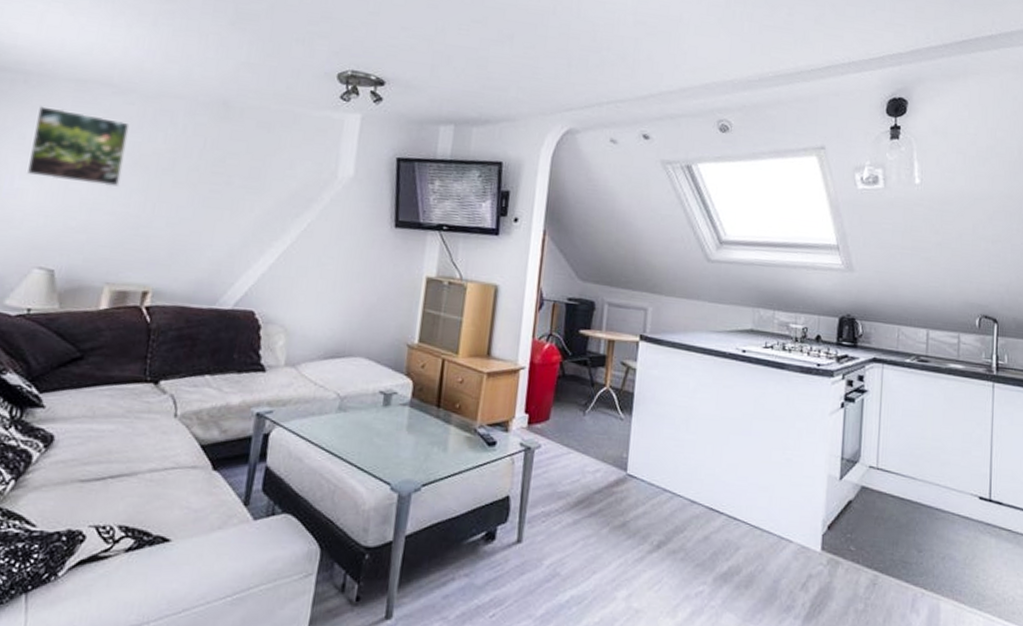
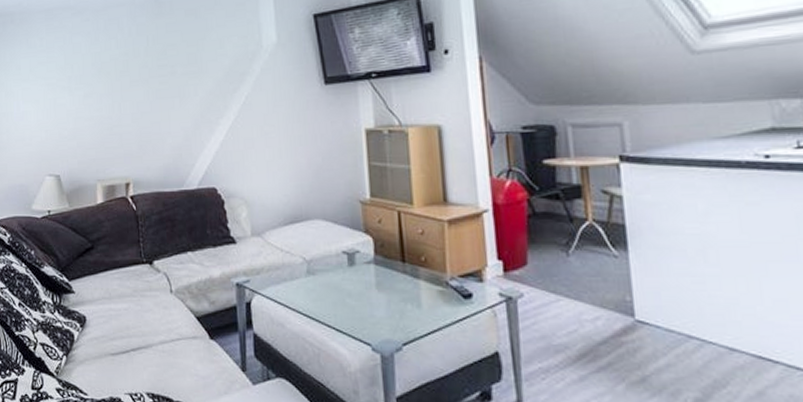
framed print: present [26,106,131,187] -> none [25,37,93,99]

